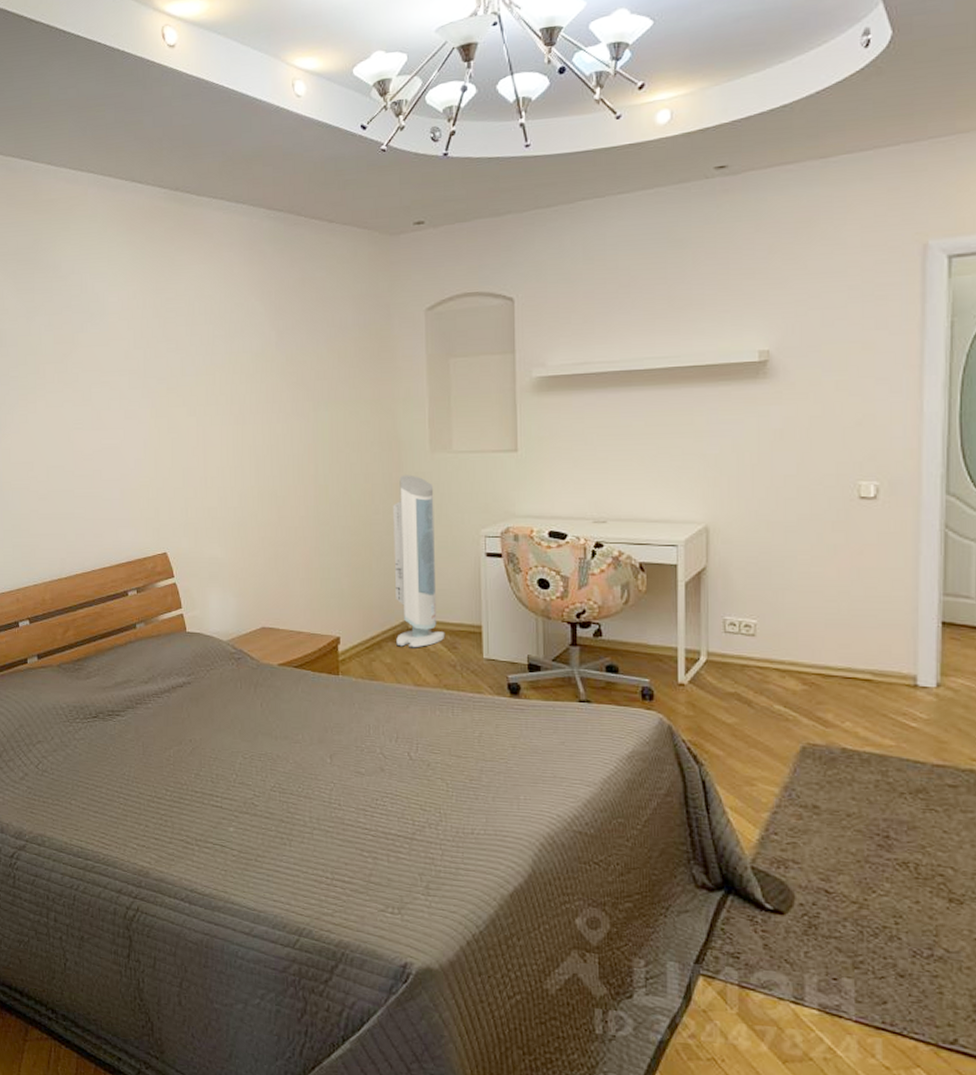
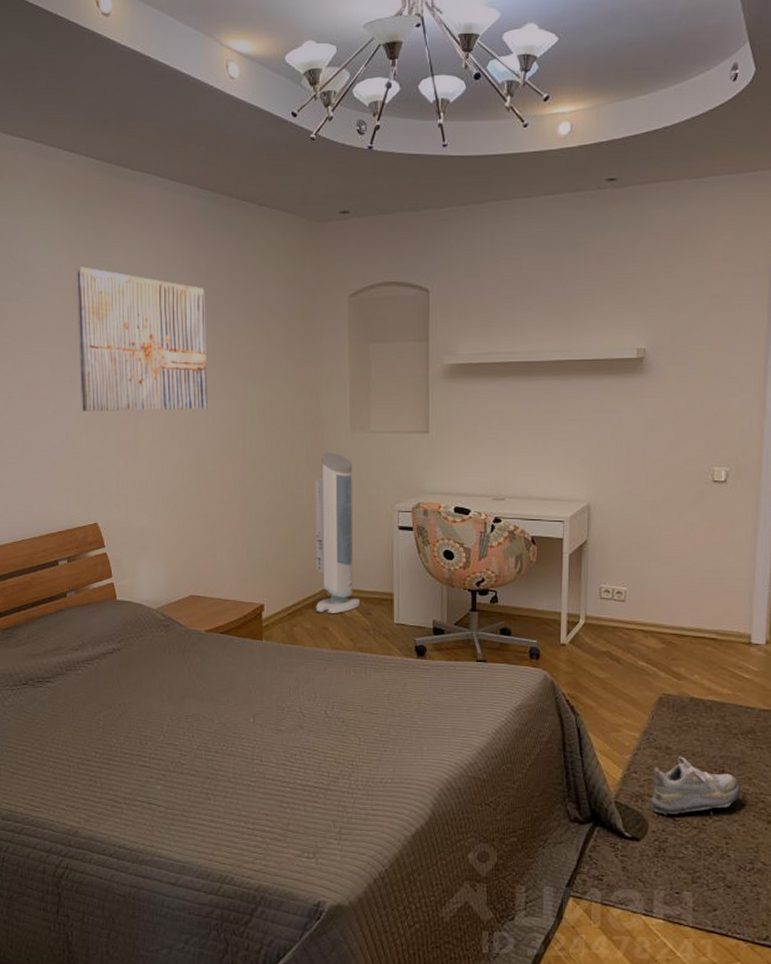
wall art: none [143,295,278,440] -> present [75,267,208,411]
shoe: none [797,817,912,888] -> present [651,756,741,815]

